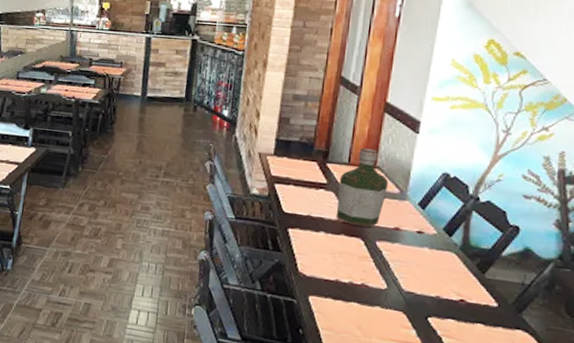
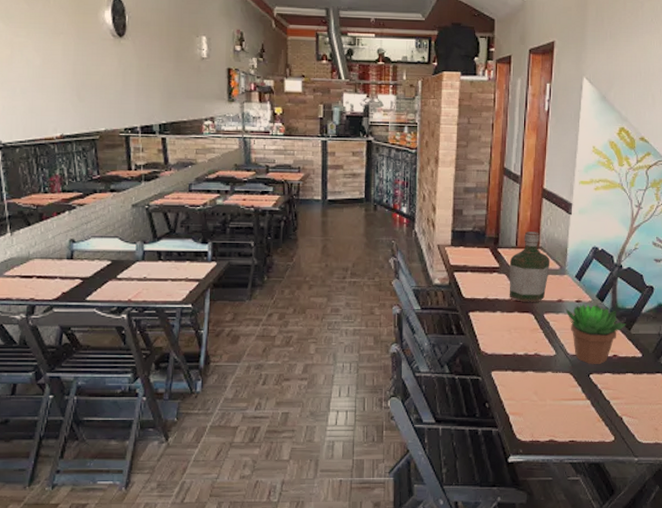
succulent plant: none [403,236,480,308] -> present [566,304,626,364]

